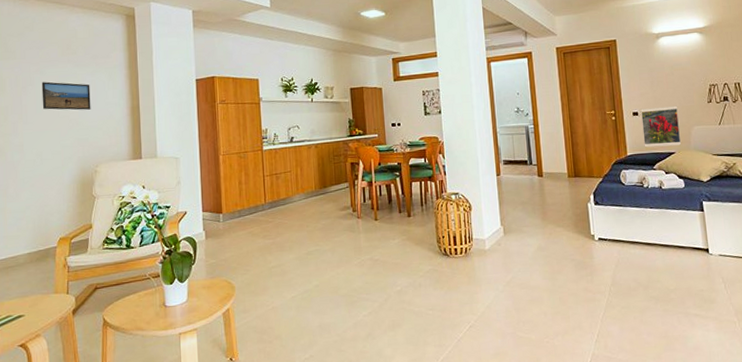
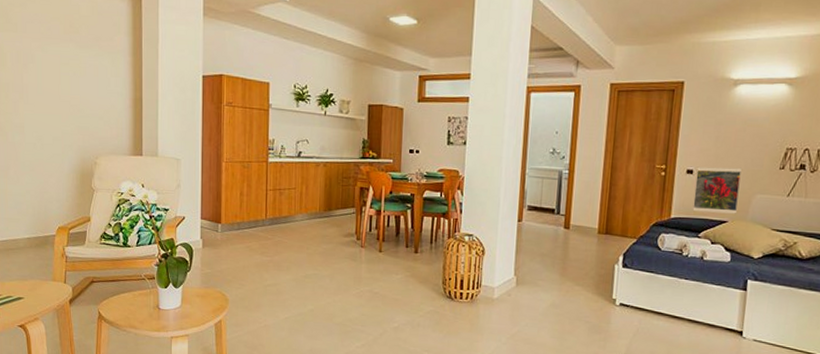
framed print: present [41,81,91,110] -> none [43,60,93,96]

